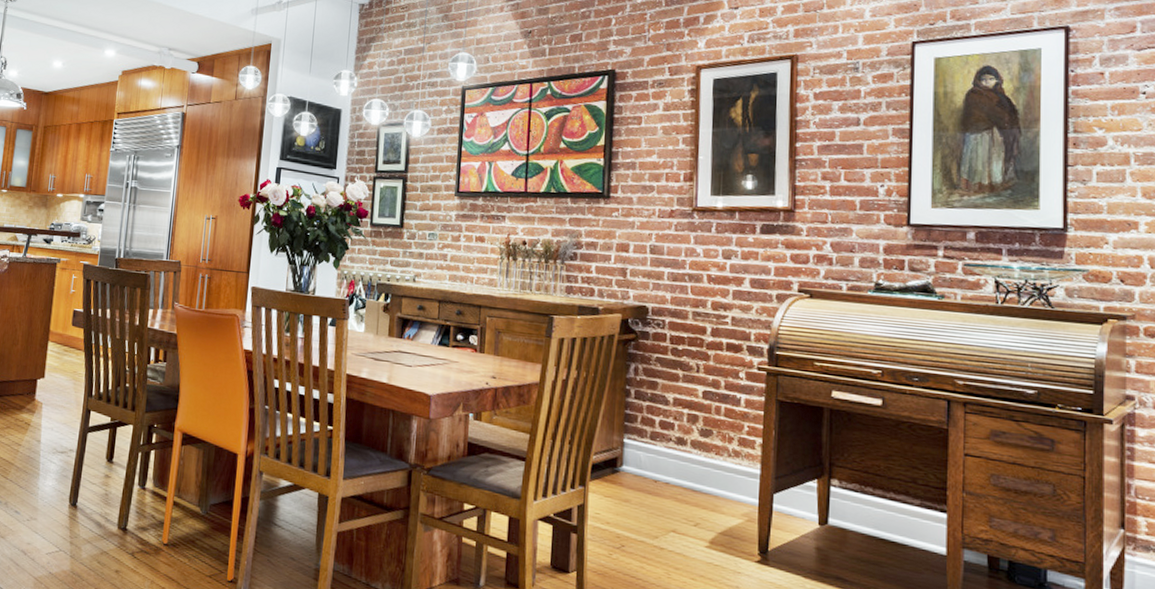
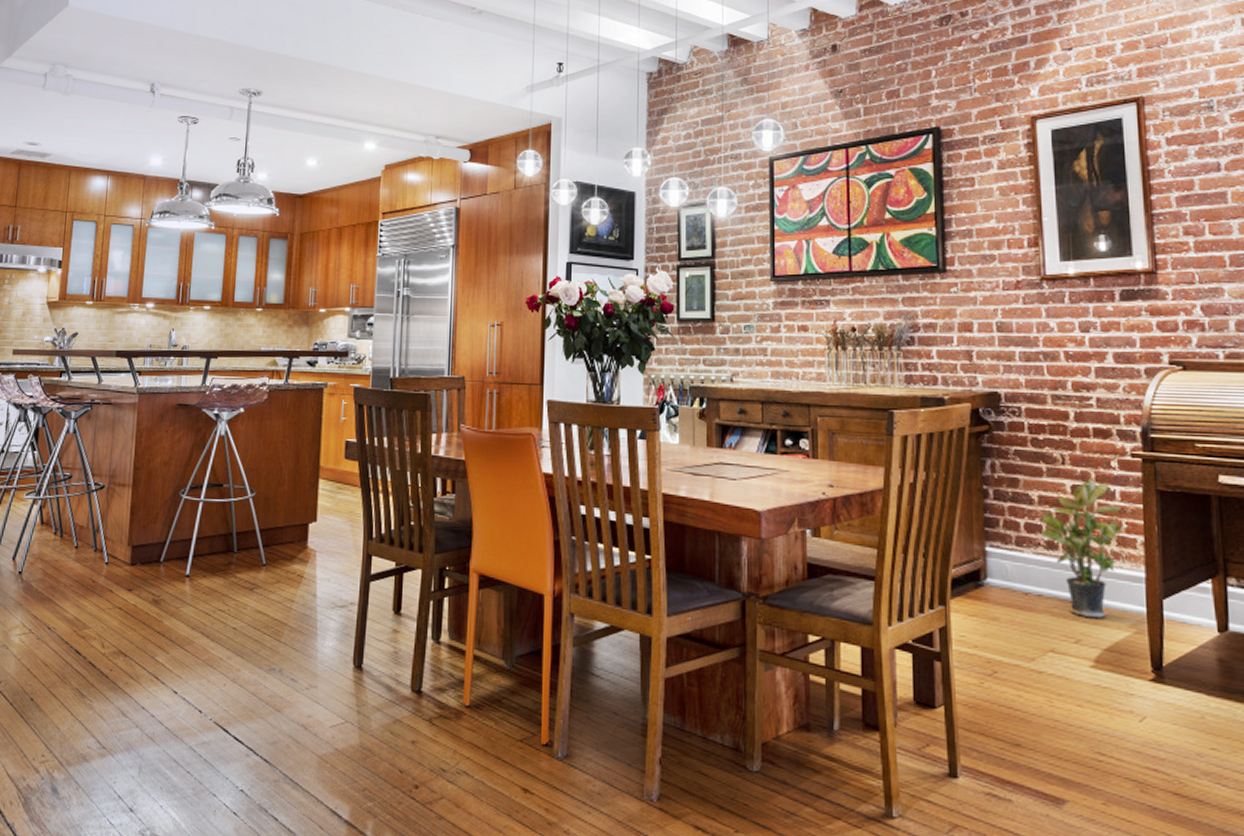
potted plant: none [673,386,746,507] -> present [1041,479,1124,619]

